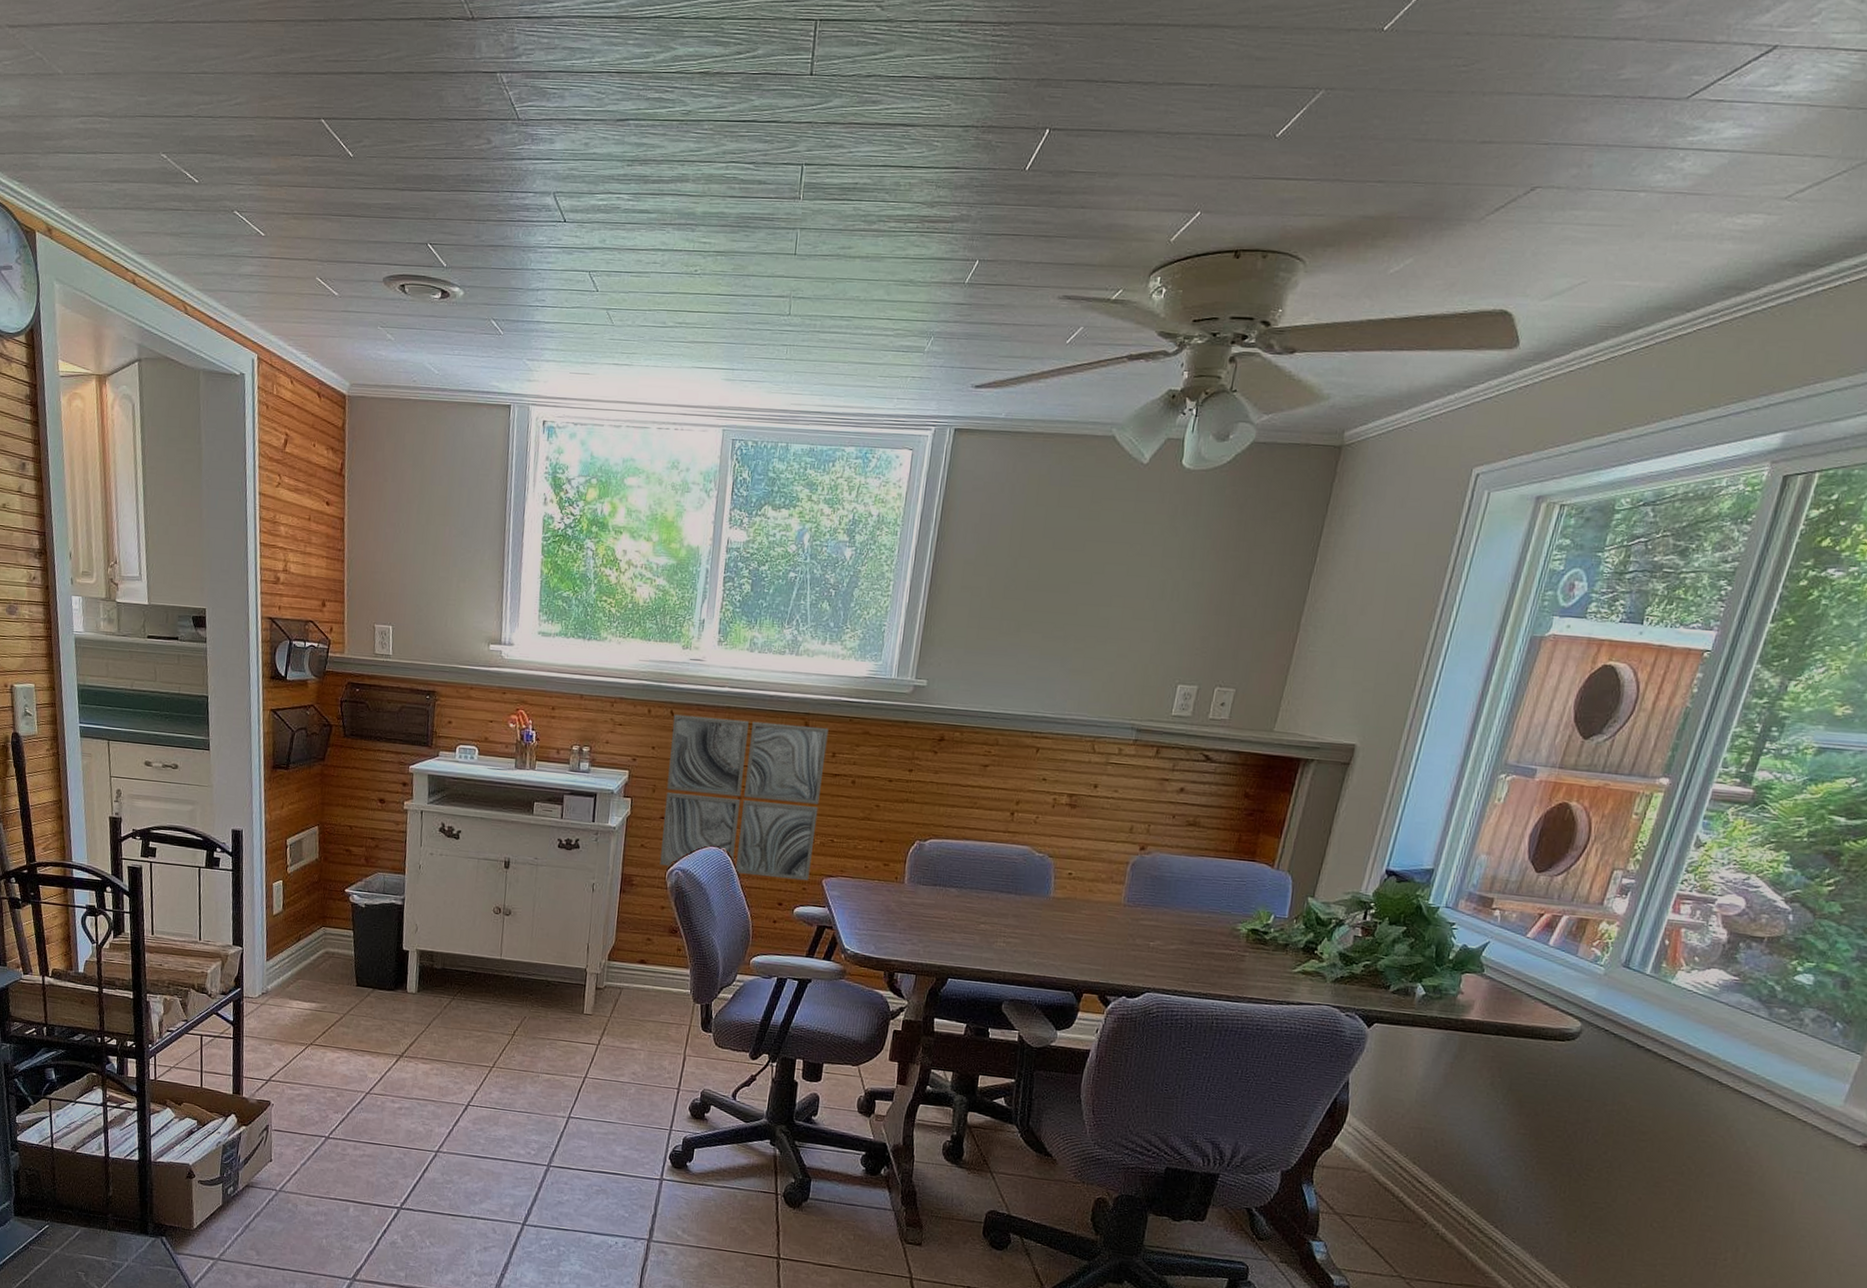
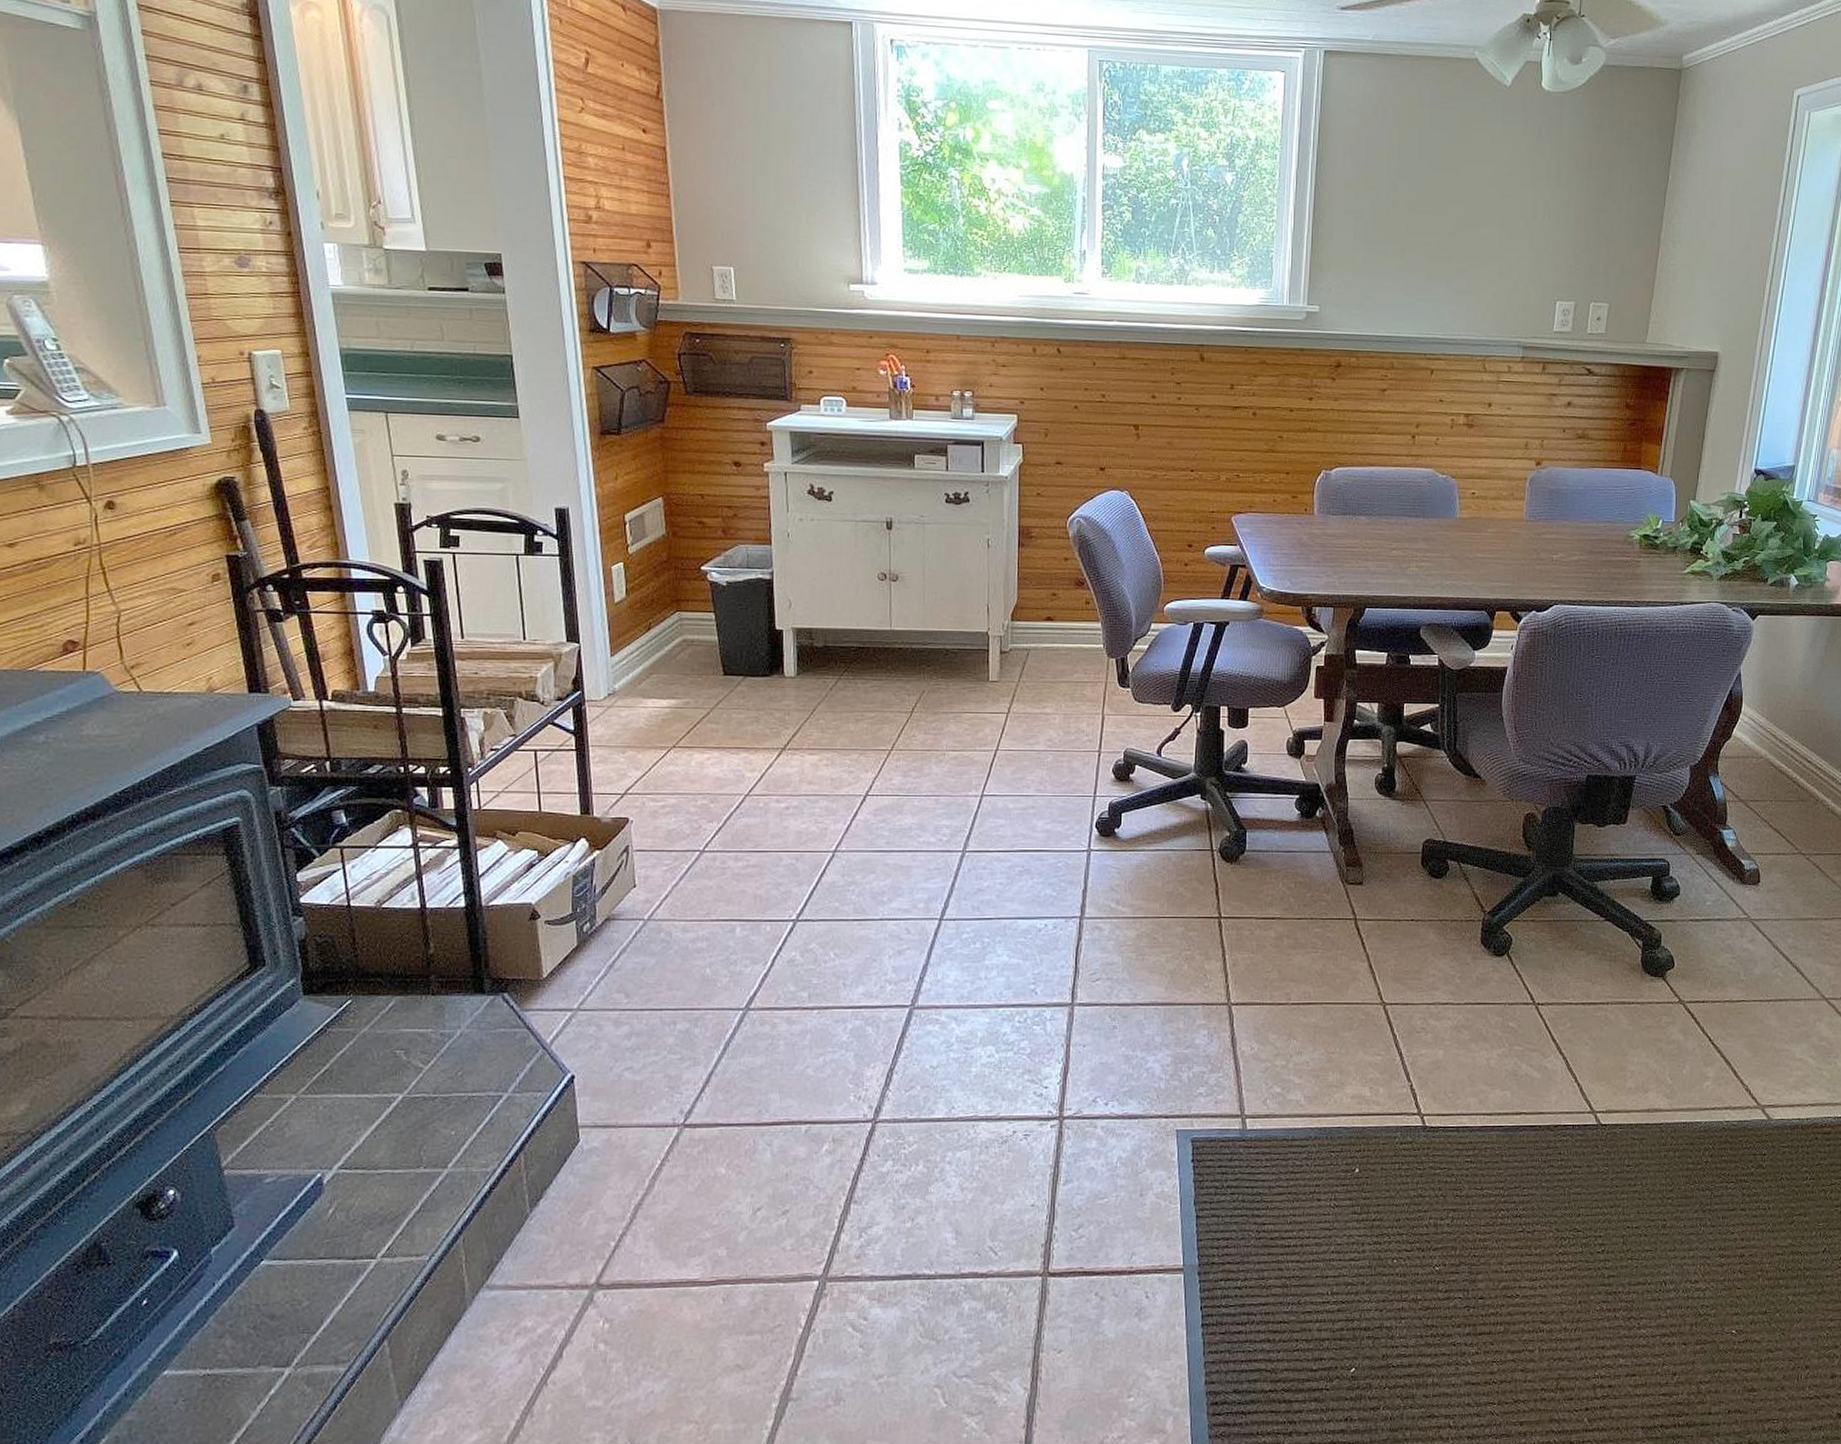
wall art: present [660,714,829,881] -> none [1059,352,1225,520]

